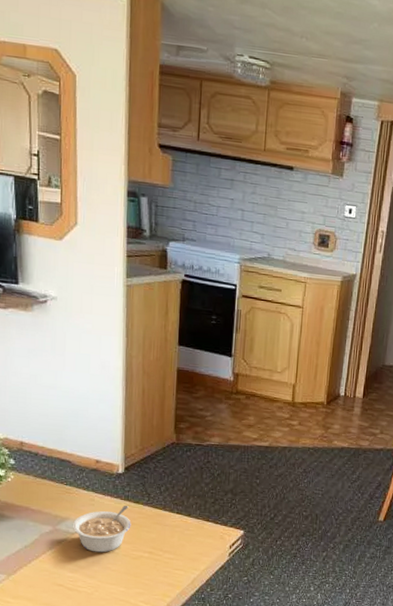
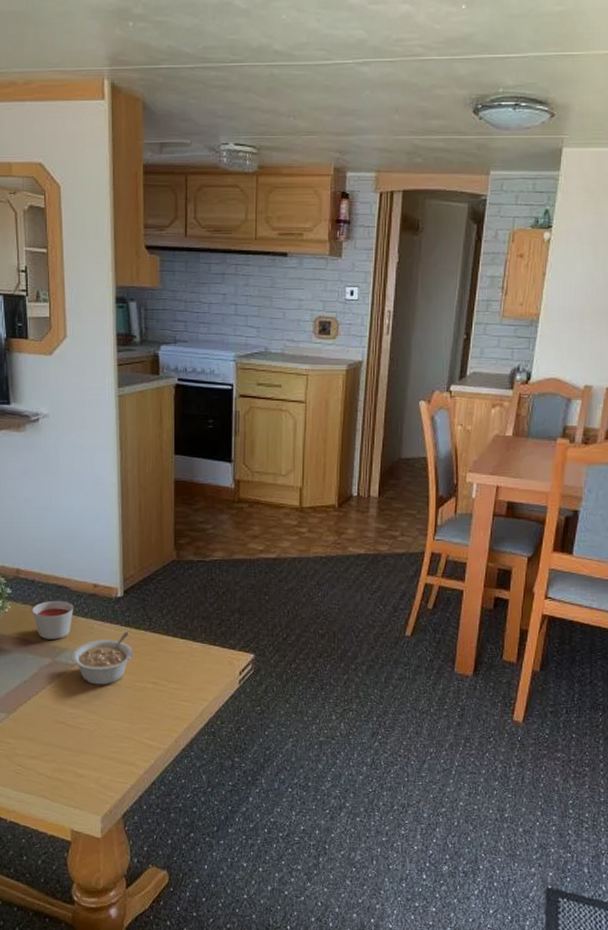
candle: none [35,473,76,509] -> present [33,600,74,640]

